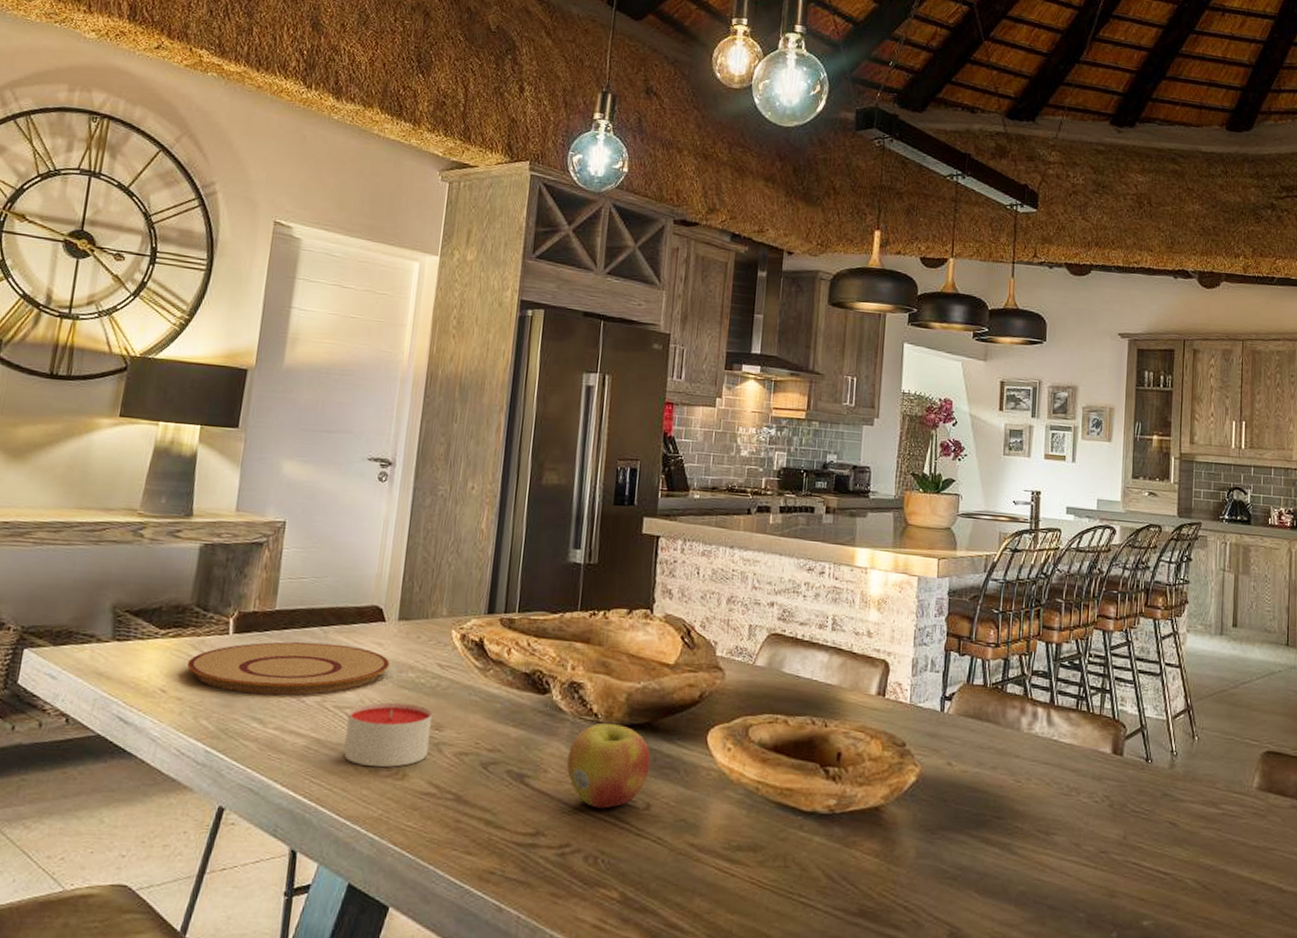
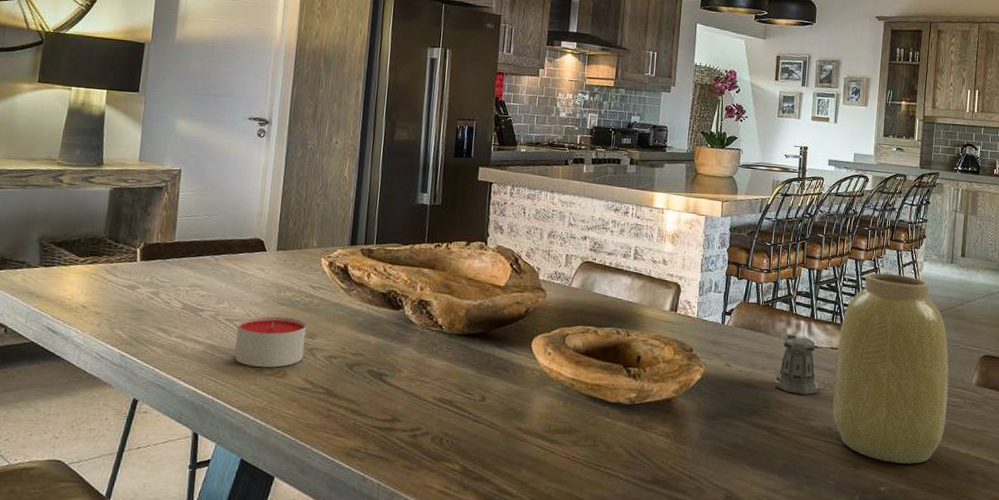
plate: present [187,641,389,695] -> none [103,267,270,310]
apple: present [566,723,651,809] -> none [417,333,486,401]
pepper shaker: none [1007,722,1085,802] -> present [774,332,838,395]
vase: none [1080,646,1223,891] -> present [832,272,949,464]

